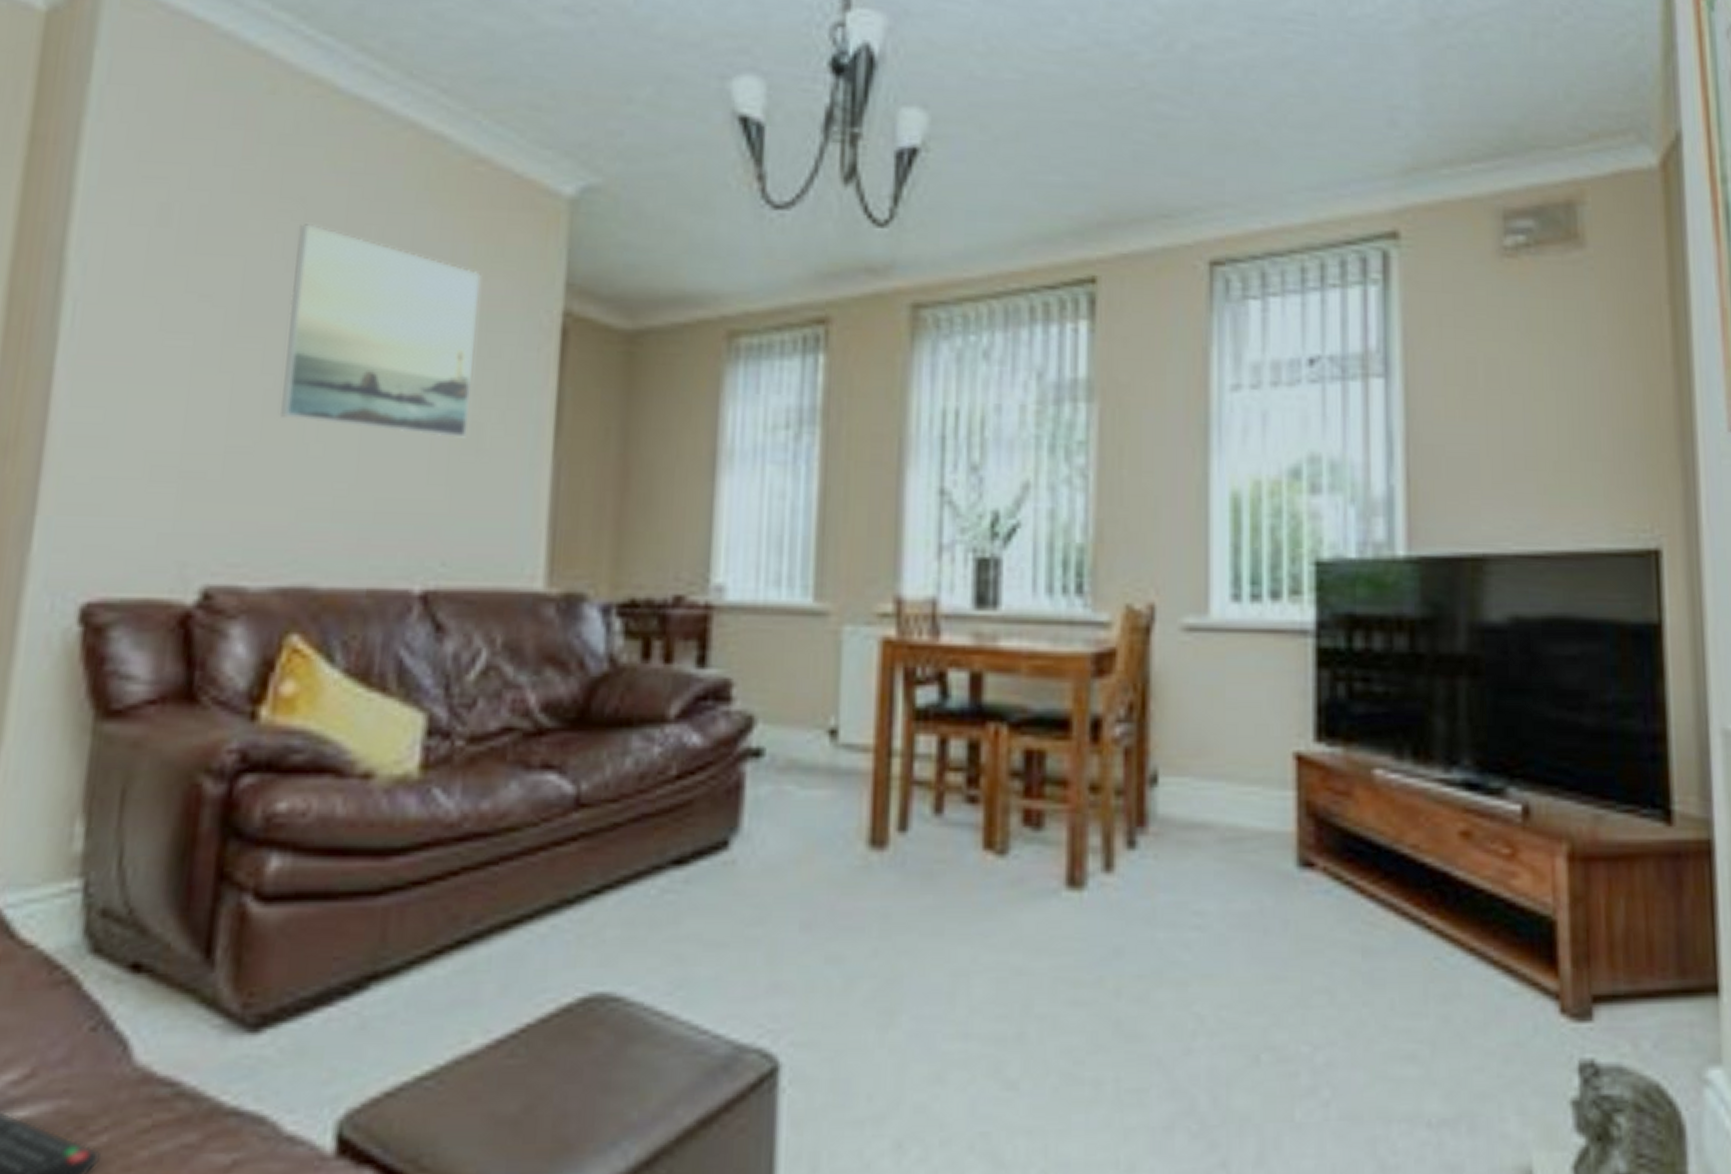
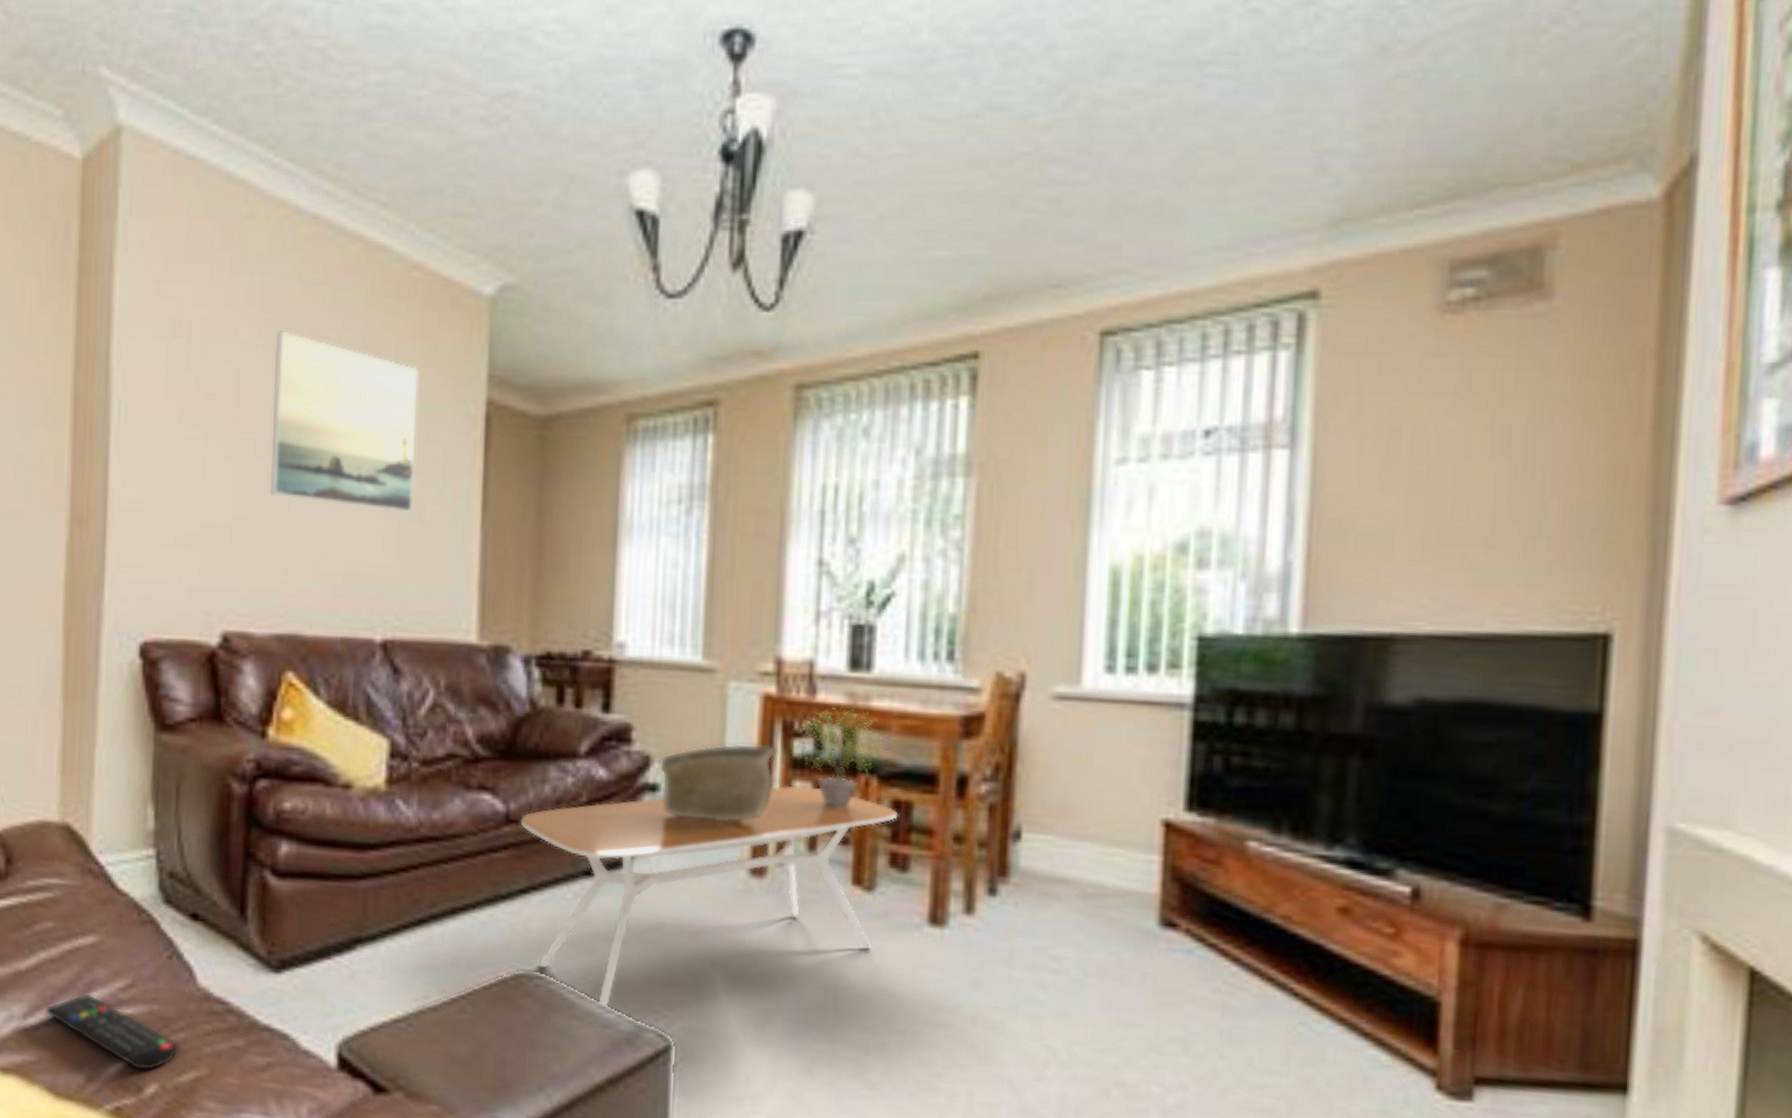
coffee table: none [594,740,1031,1027] -> present [520,785,899,1007]
decorative bowl: none [764,695,900,786] -> present [659,743,779,822]
potted plant: none [919,639,1012,762] -> present [796,699,883,808]

